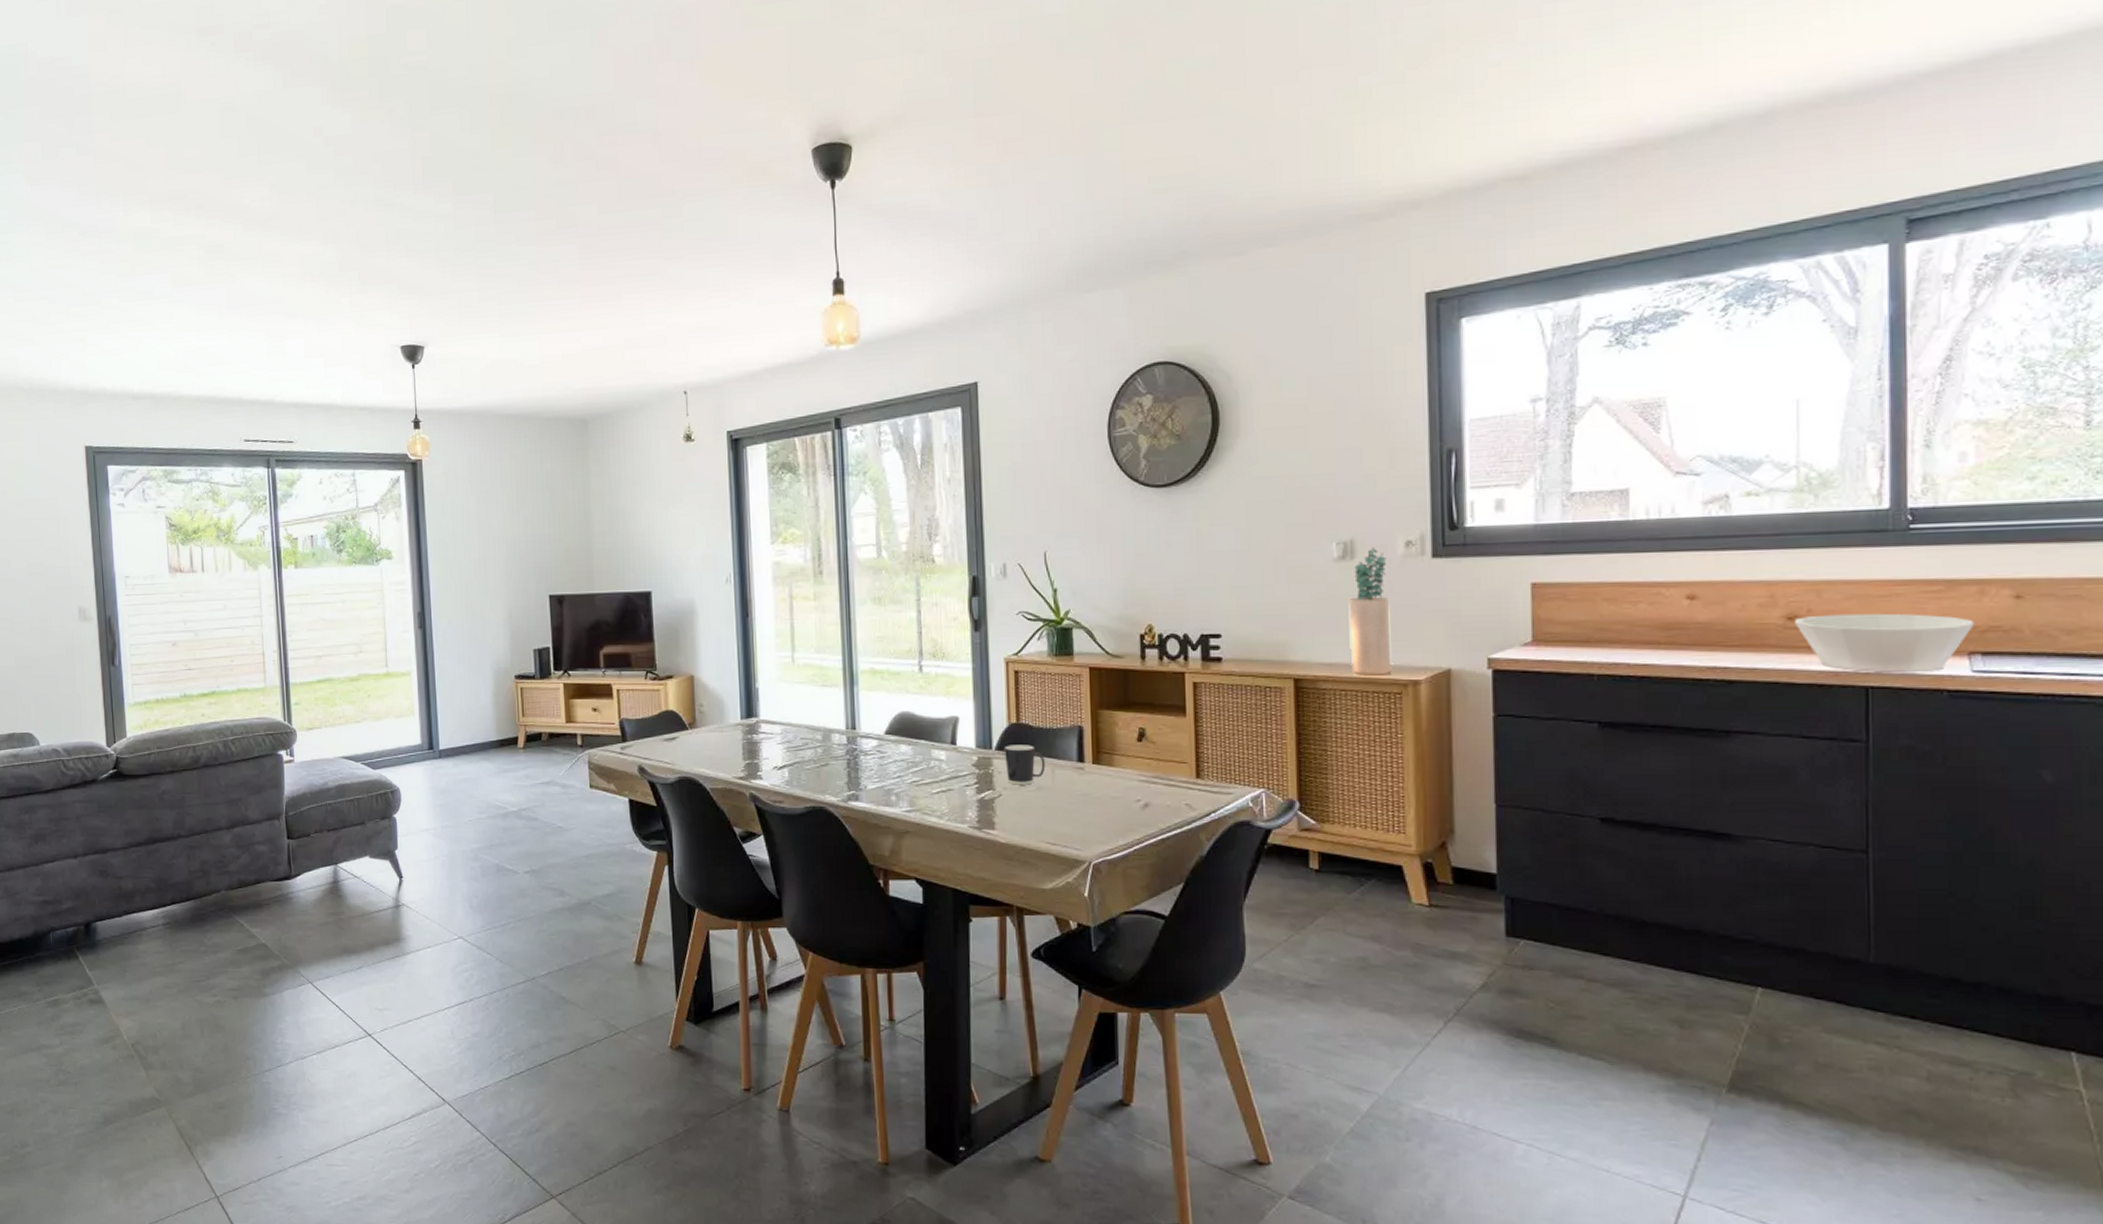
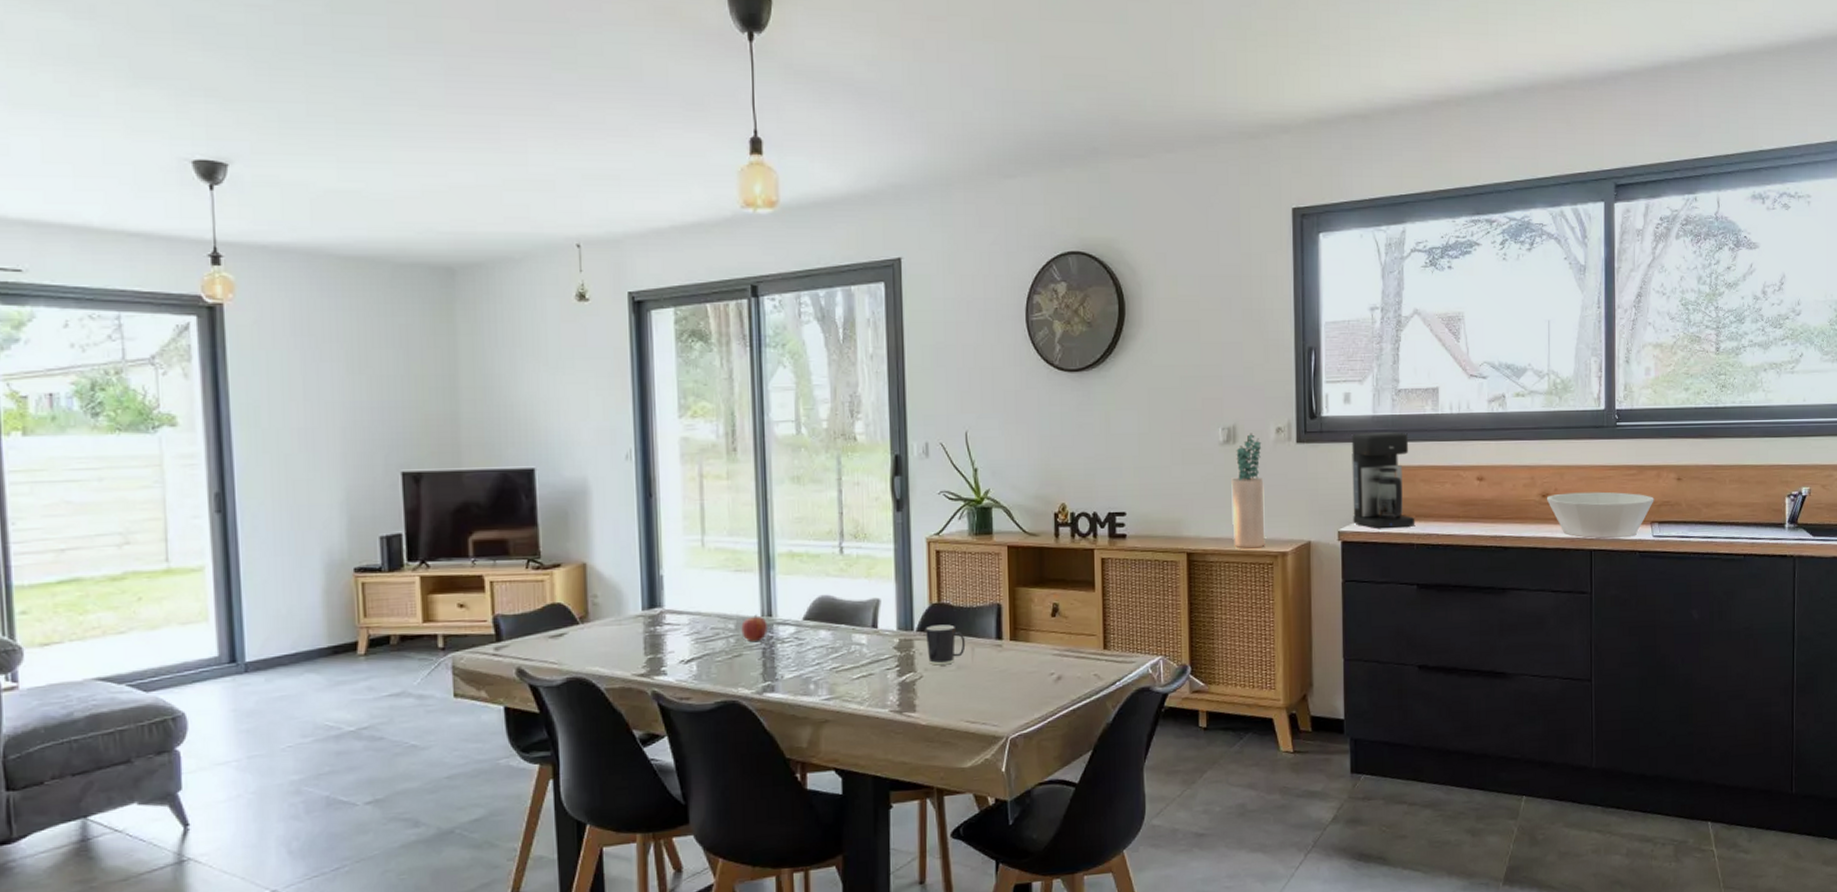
fruit: none [828,727,852,752] -> present [741,614,768,641]
coffee maker: none [1506,543,1596,657] -> present [1351,432,1415,529]

